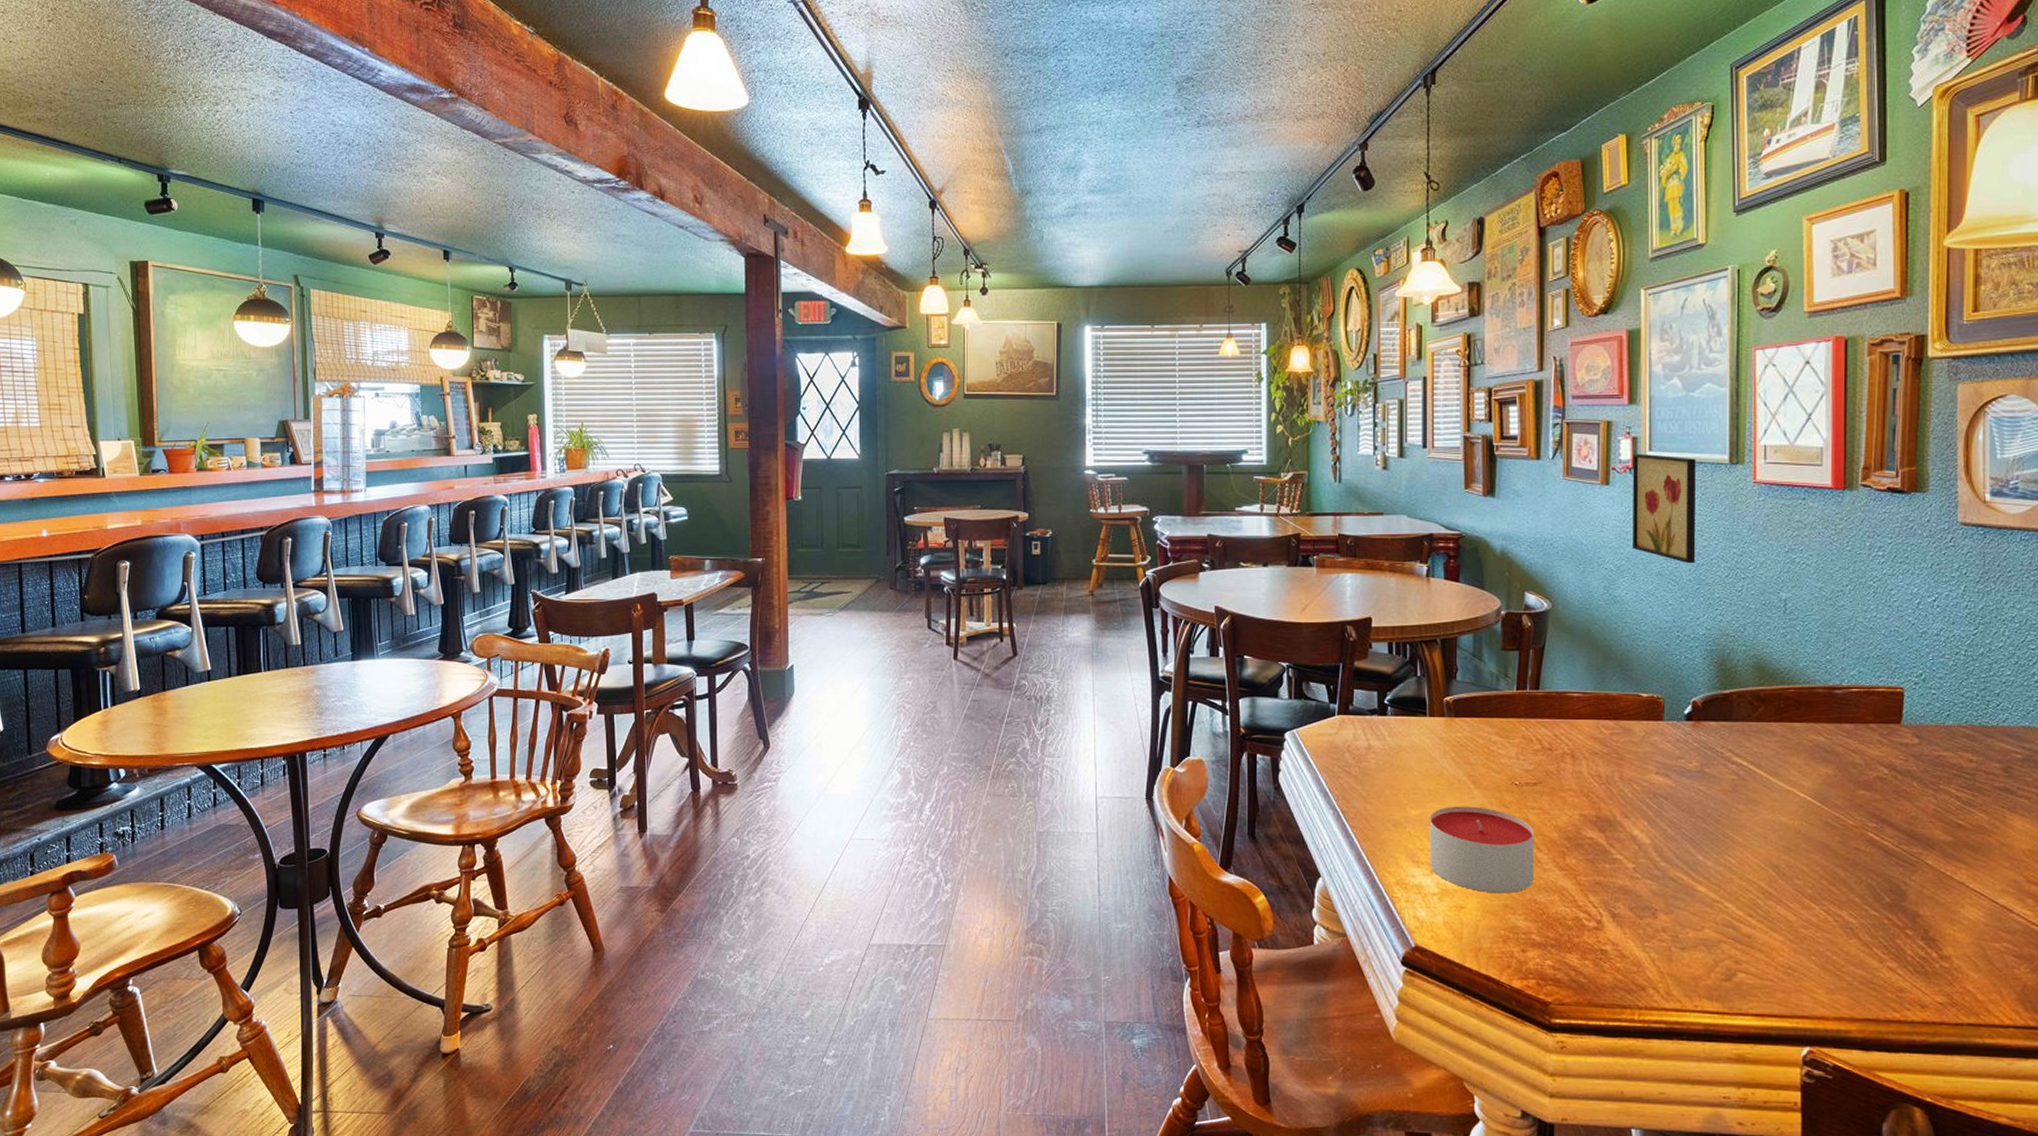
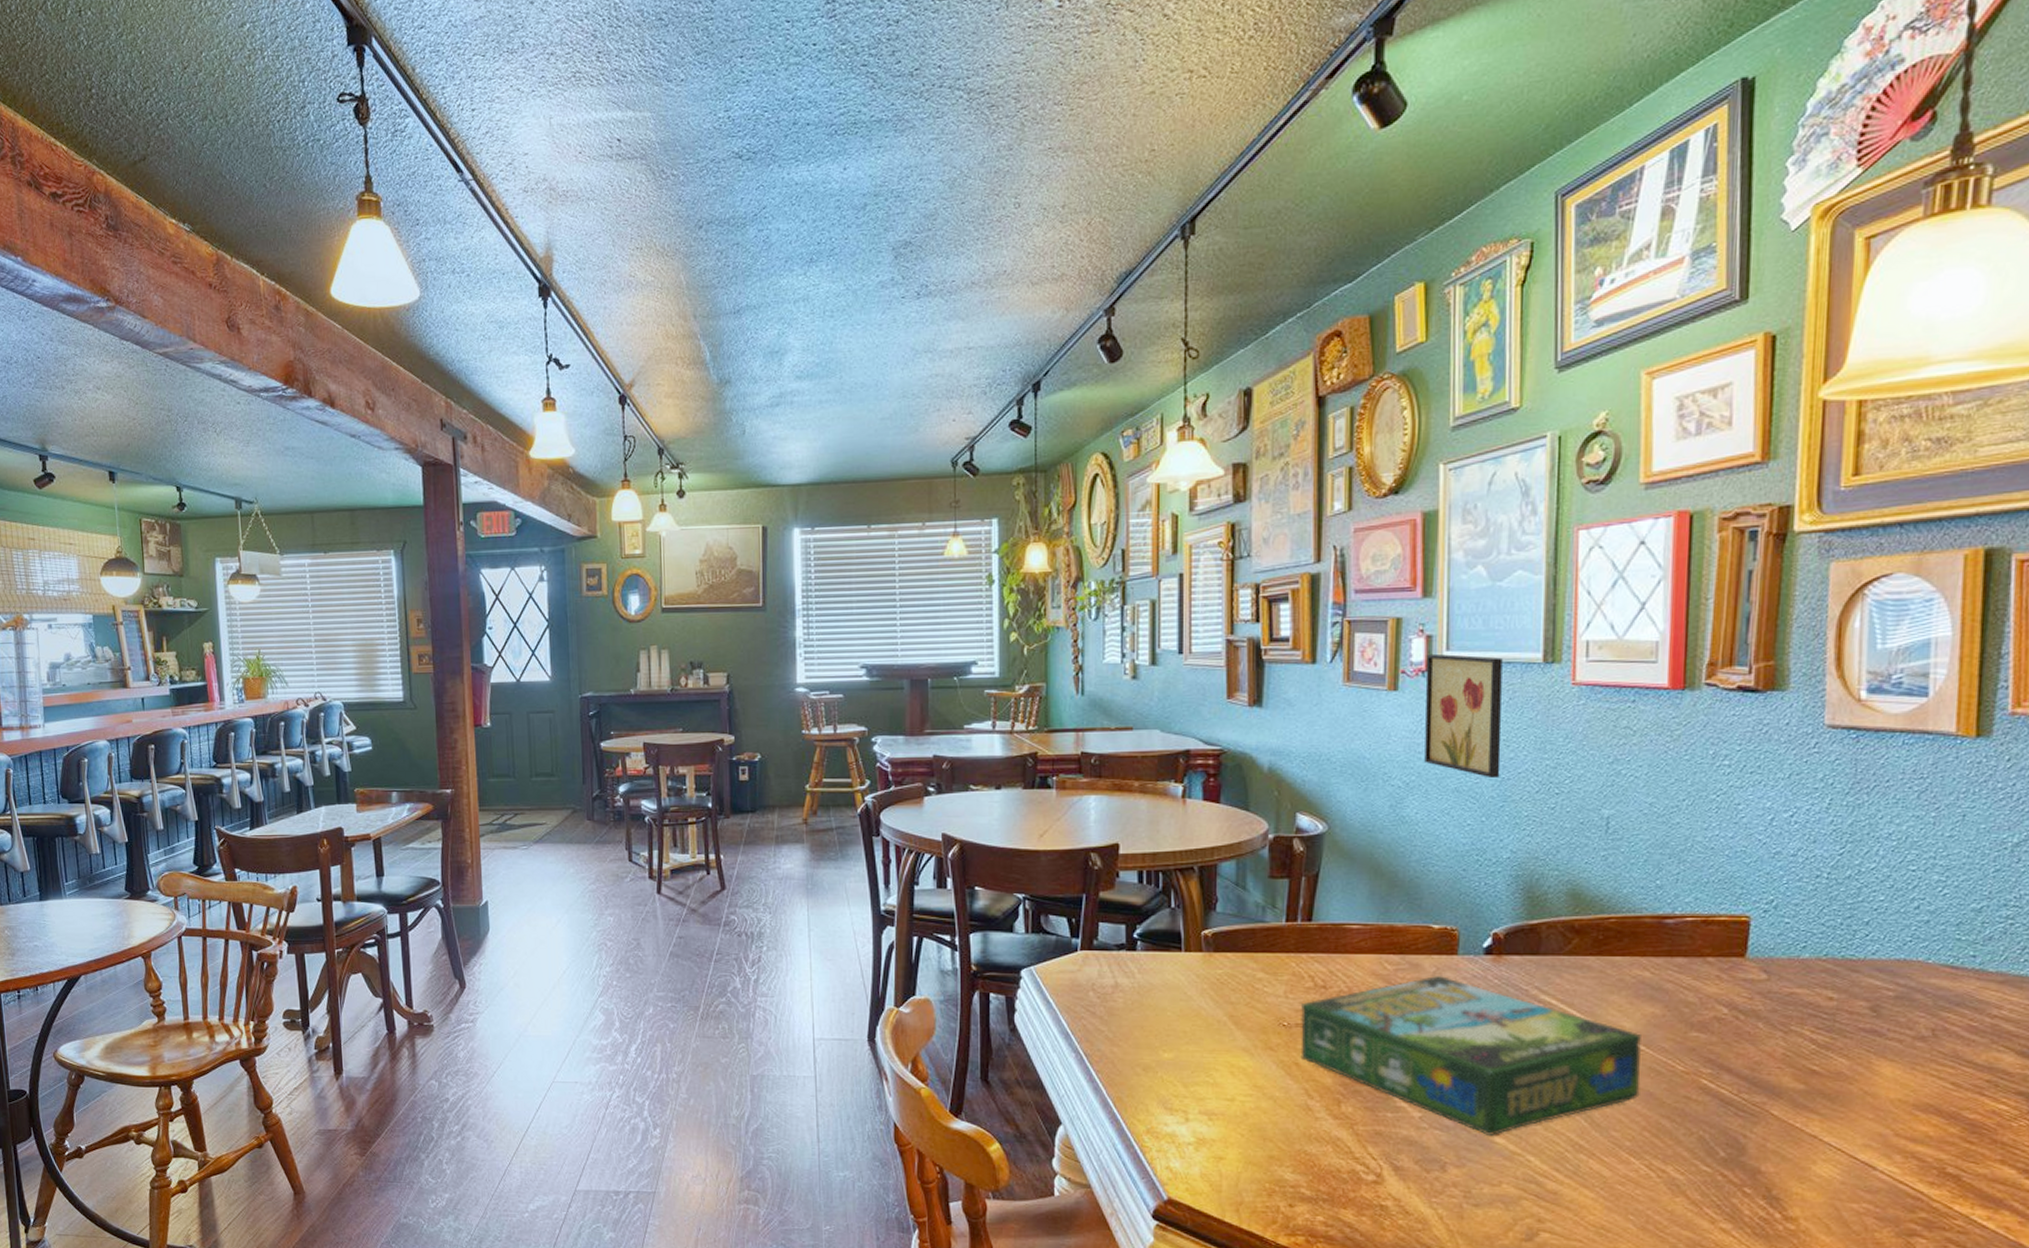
candle: present [1430,806,1534,894] -> none [1185,1049,1305,1144]
board game: none [1530,738,1819,886] -> present [1300,975,1642,1137]

